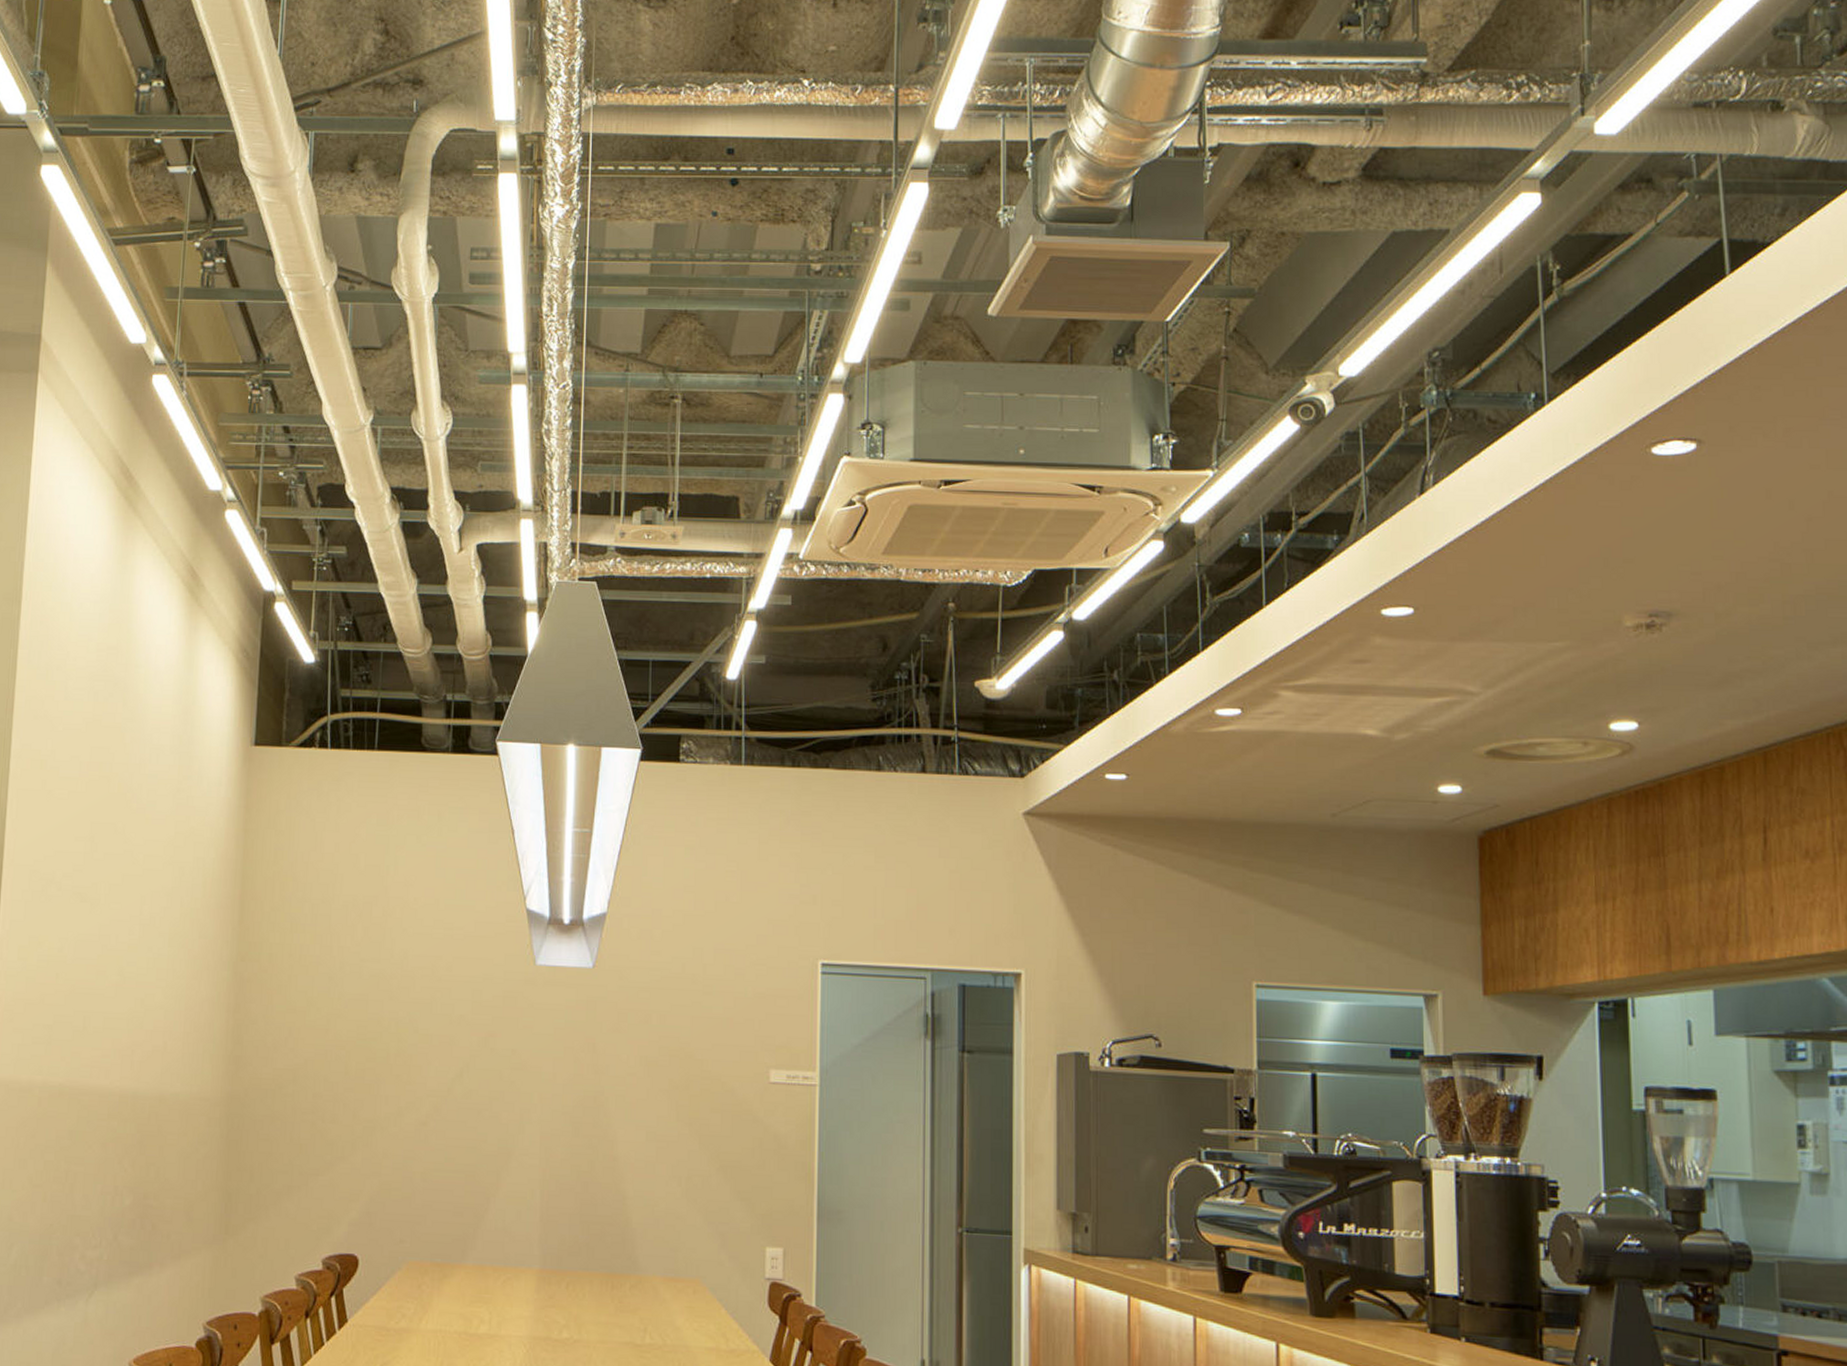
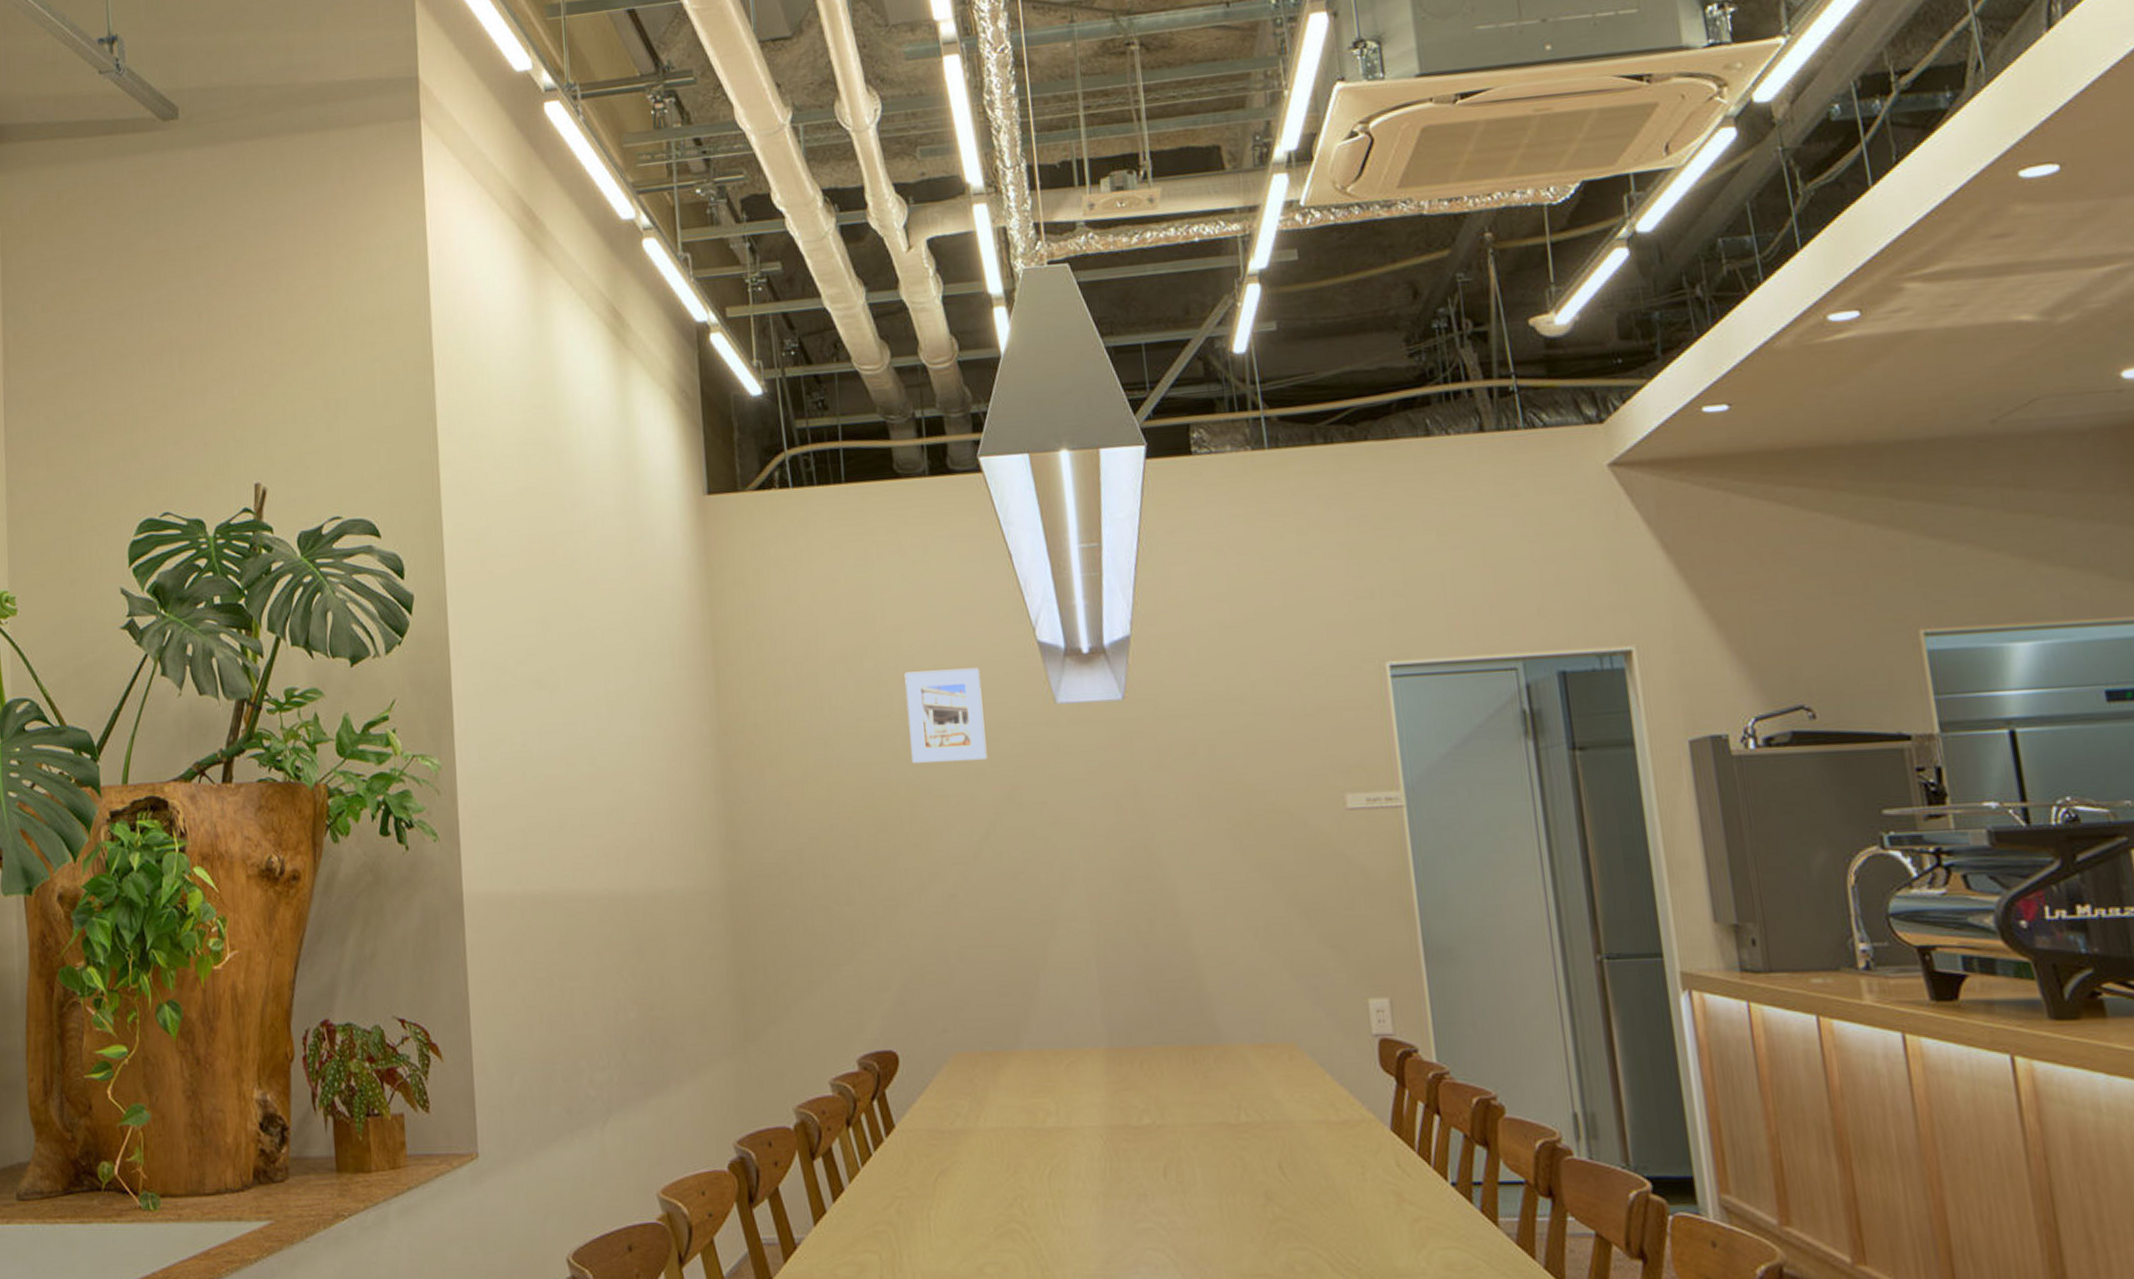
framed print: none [404,923,473,1007] -> present [904,668,987,763]

